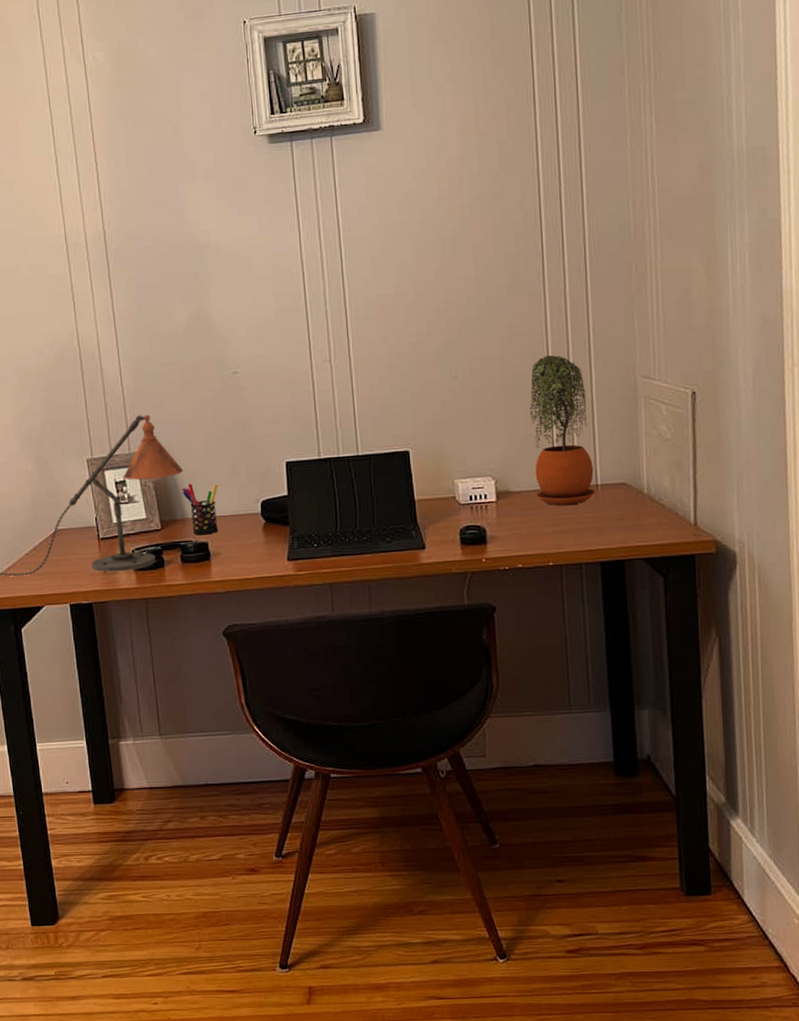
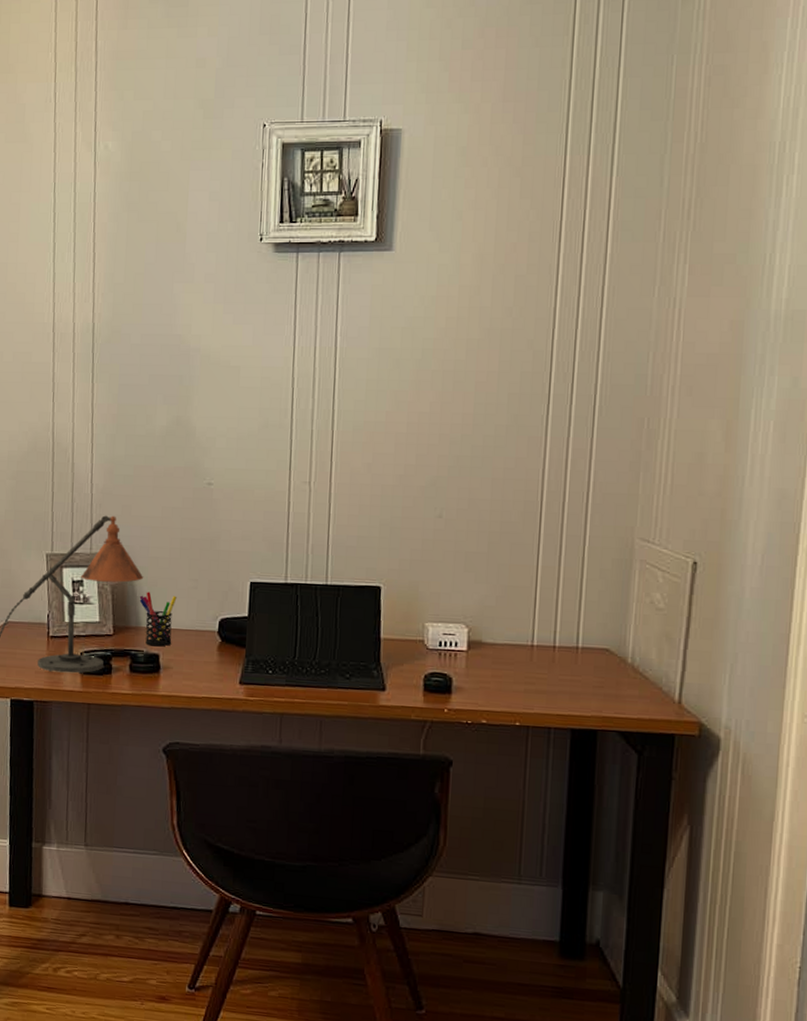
potted plant: present [529,355,596,506] -> none [509,505,578,665]

